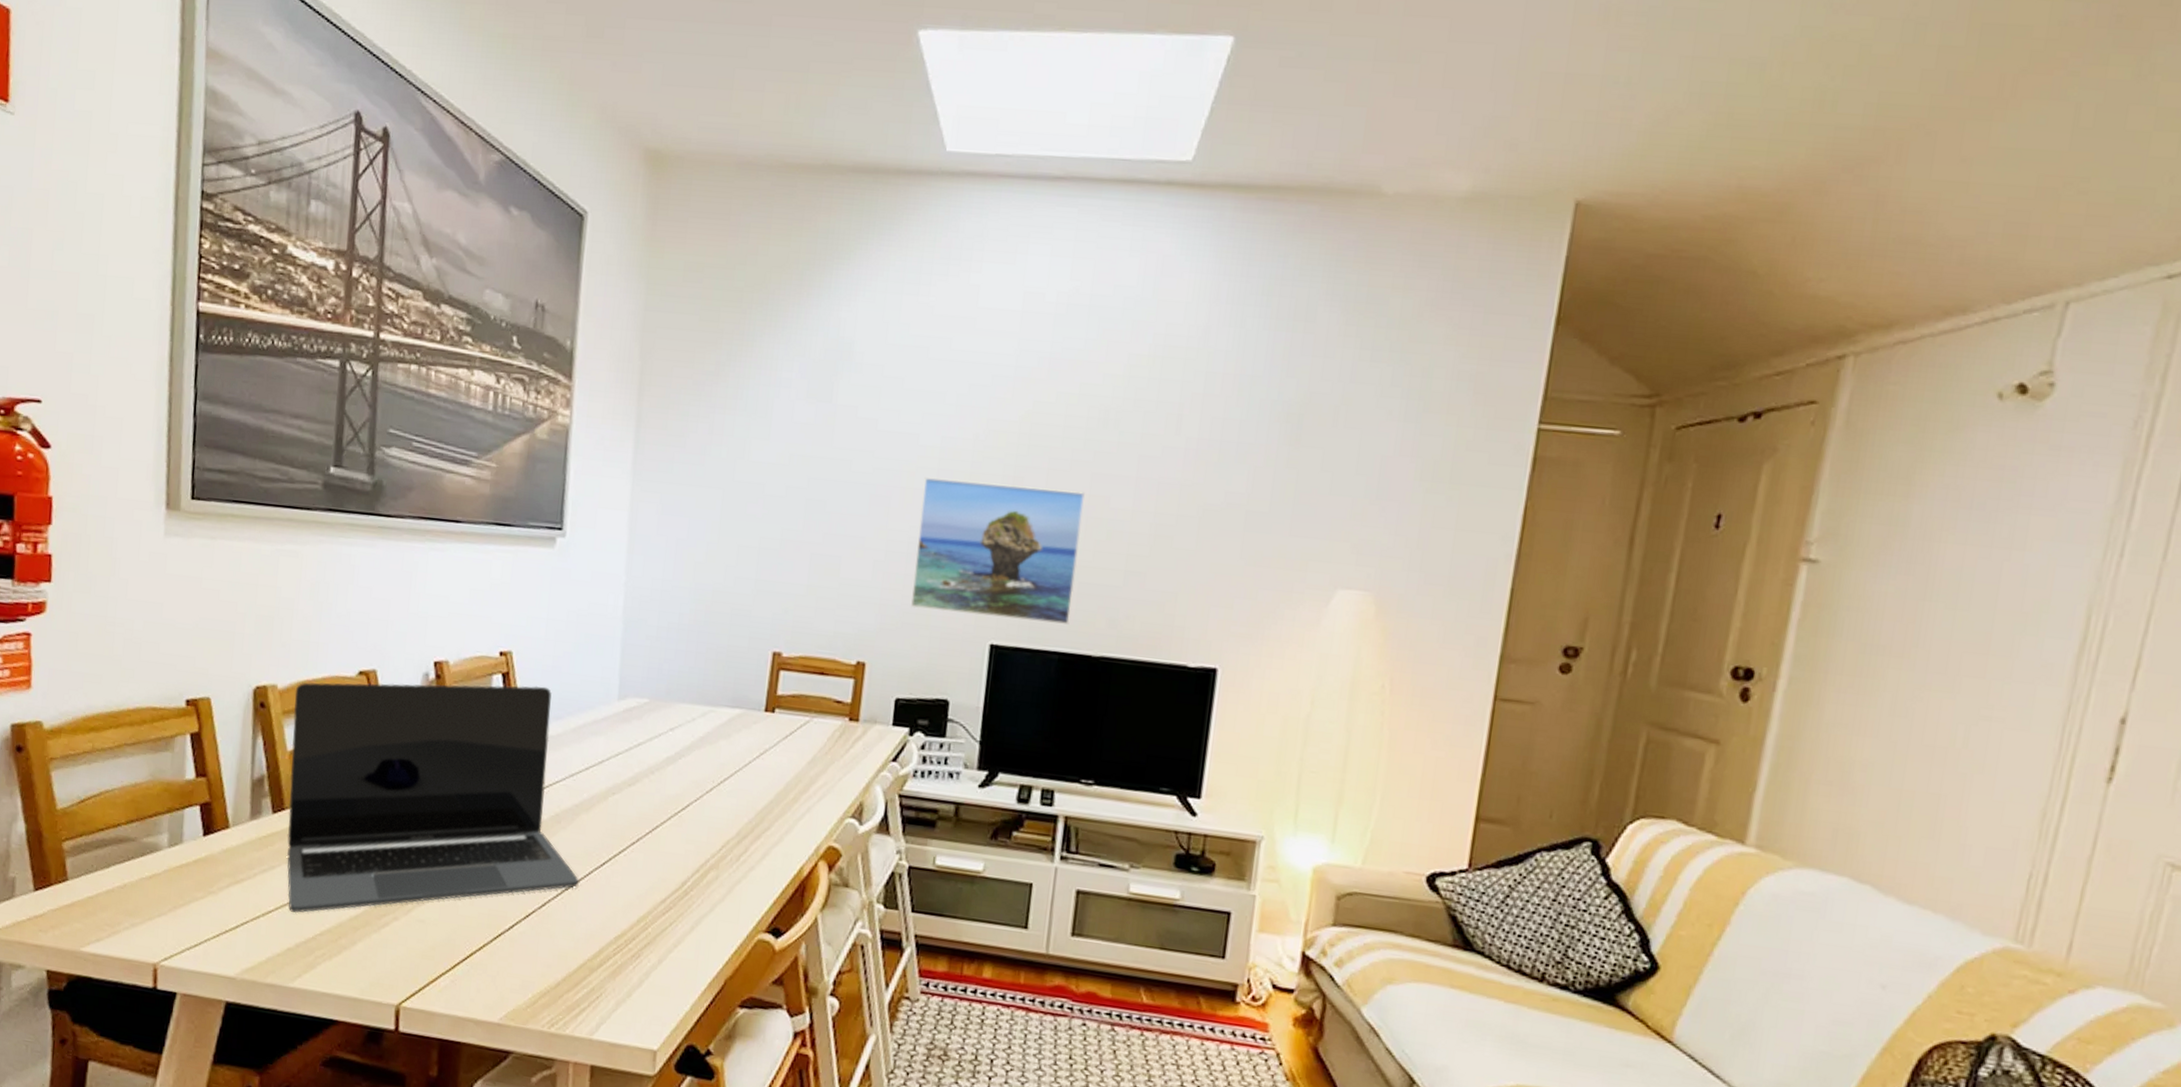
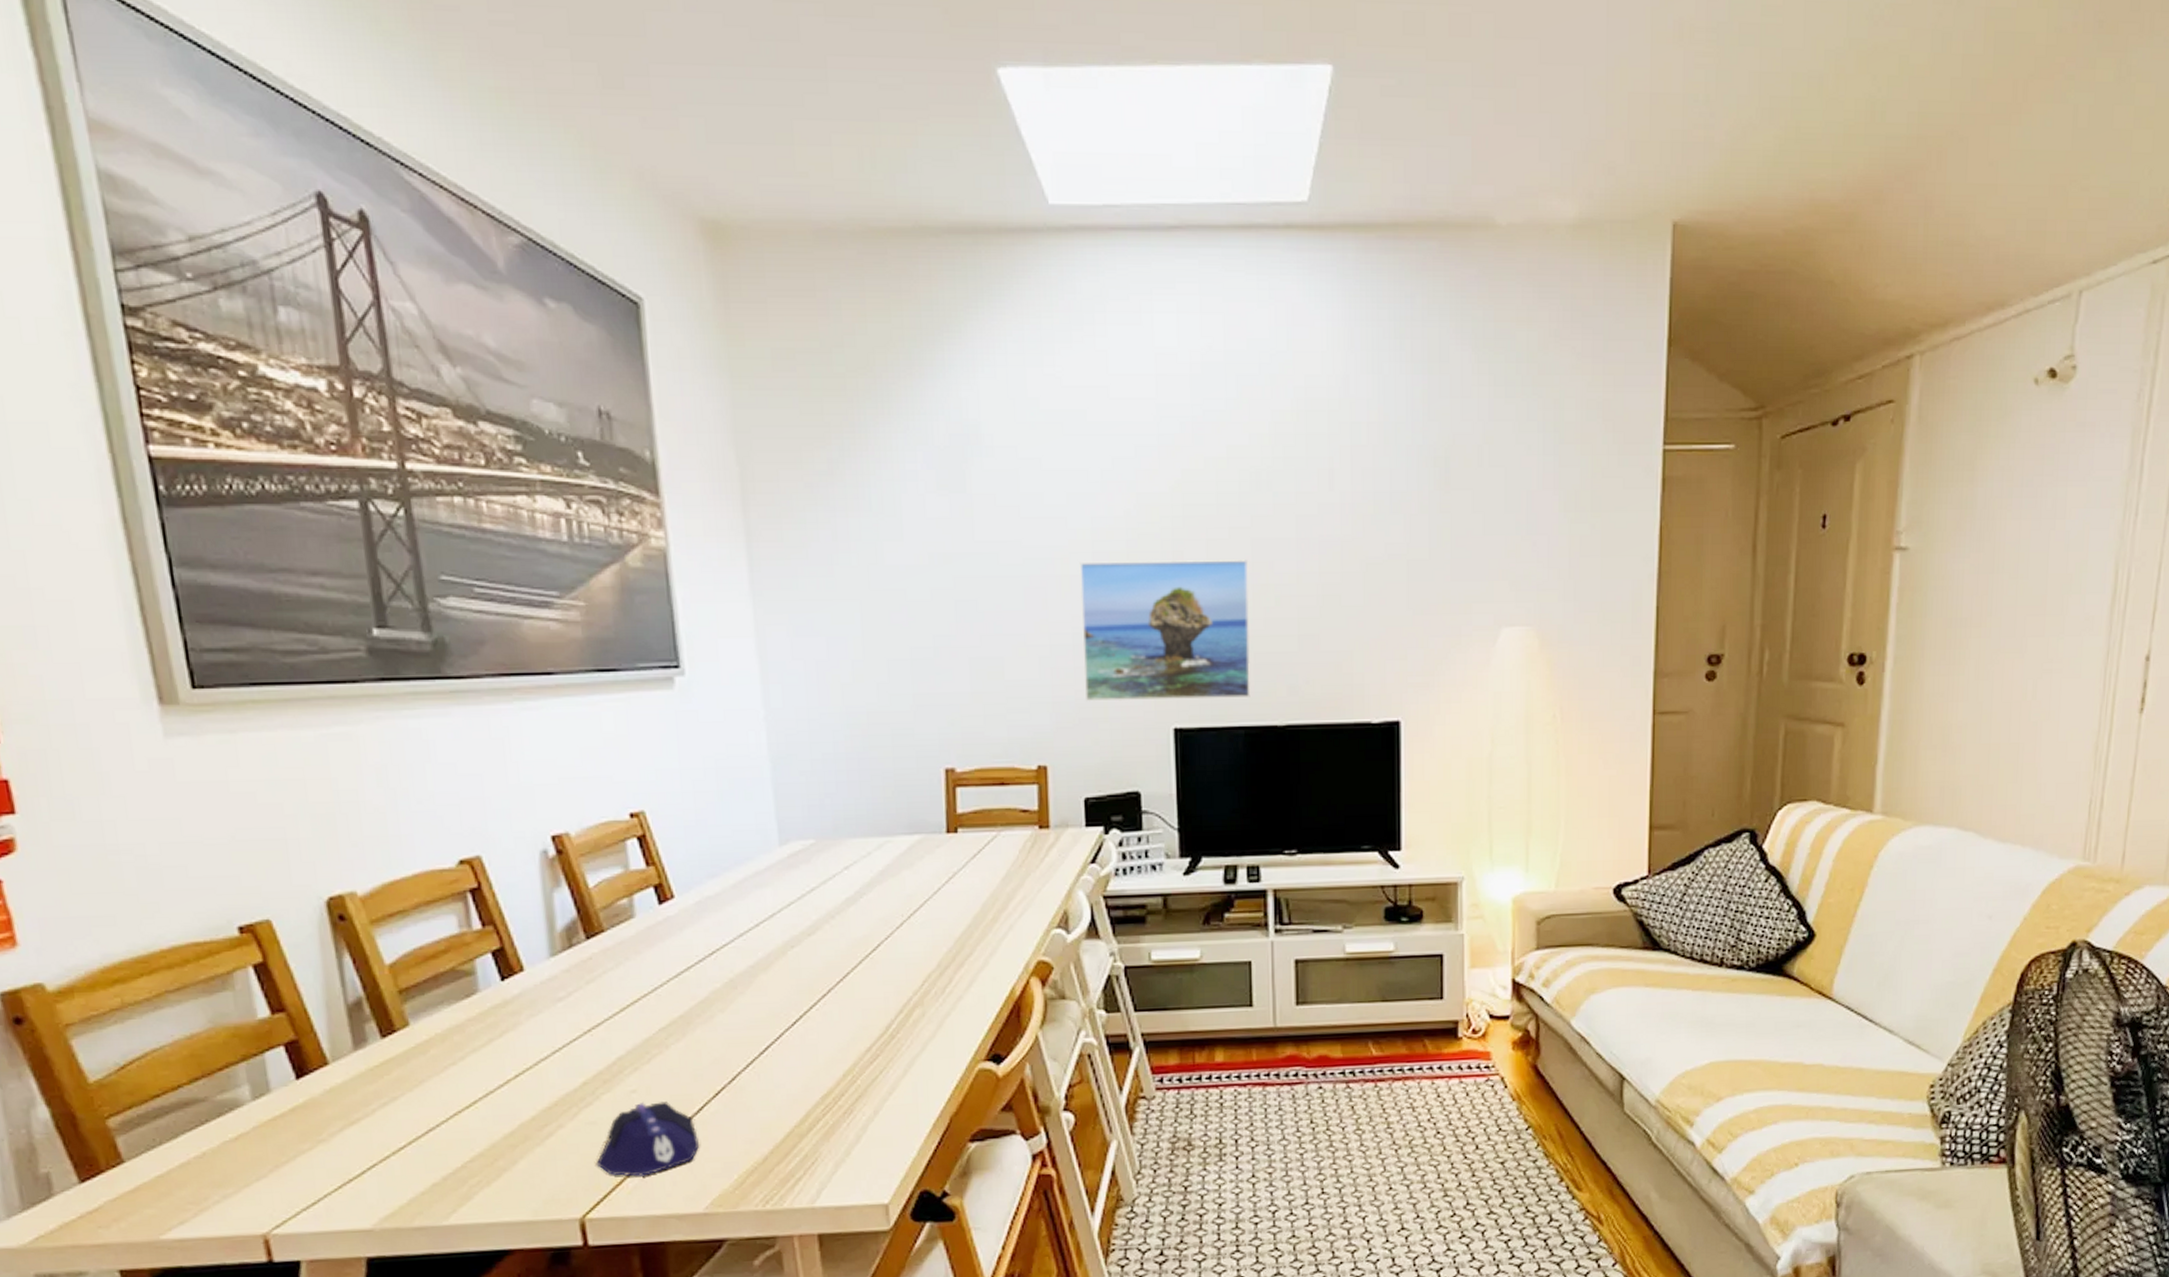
laptop: present [287,682,579,914] -> none [381,844,770,1144]
computer mouse: none [418,911,505,978] -> present [596,1102,699,1176]

